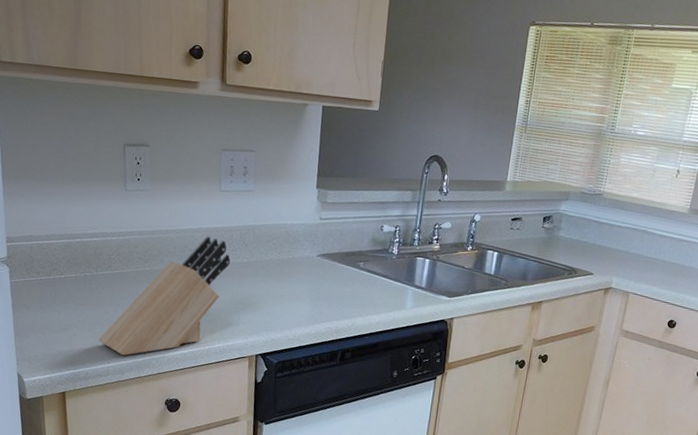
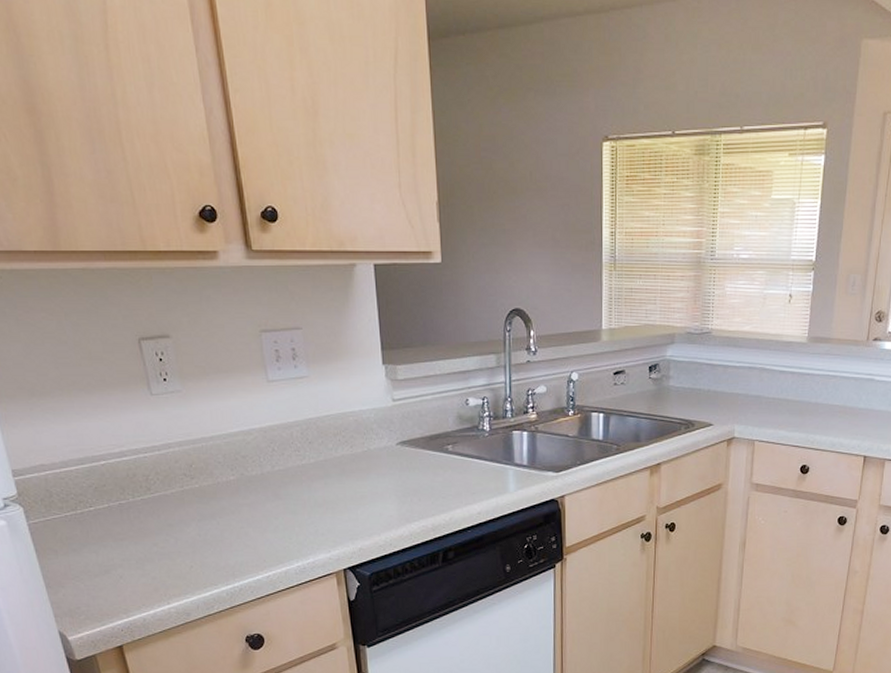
knife block: present [98,236,231,356] -> none [151,437,295,593]

